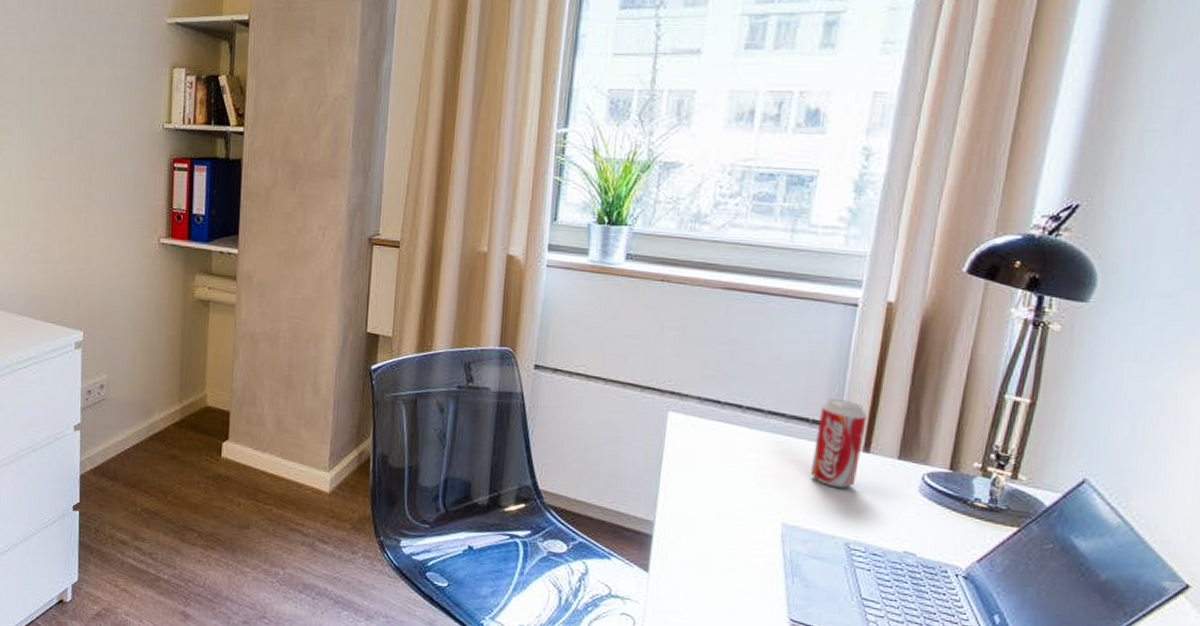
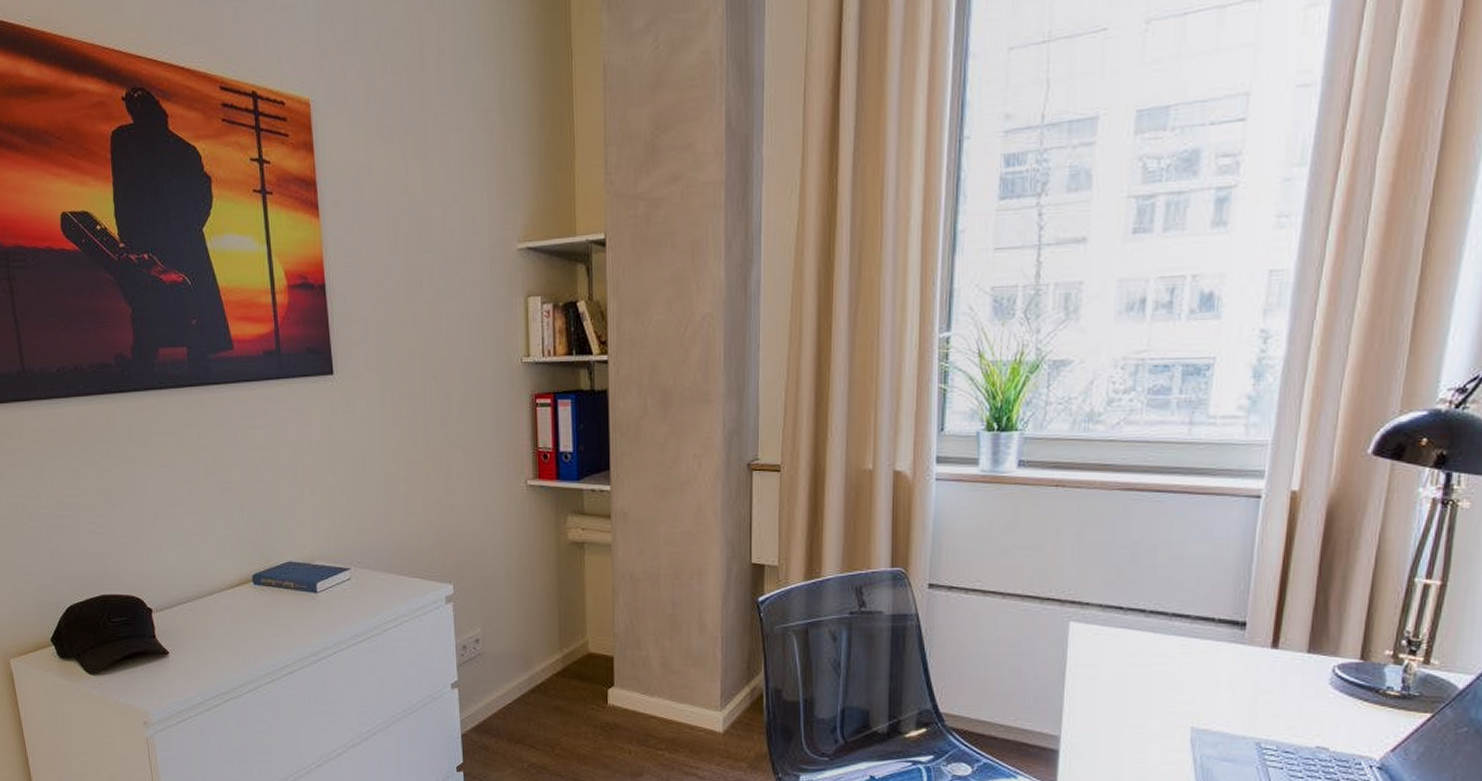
beverage can: present [810,399,867,488] -> none [1217,596,1274,687]

